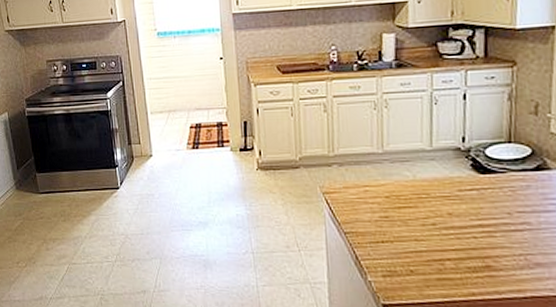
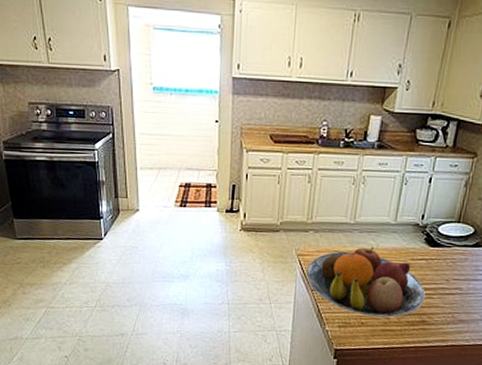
fruit bowl: none [335,178,485,263] -> present [305,246,425,318]

